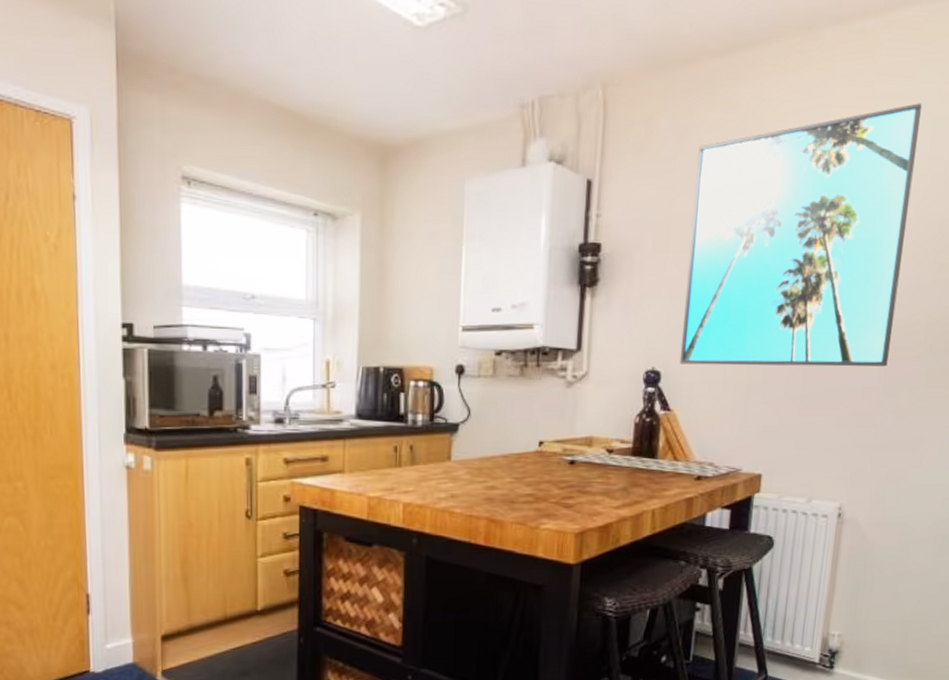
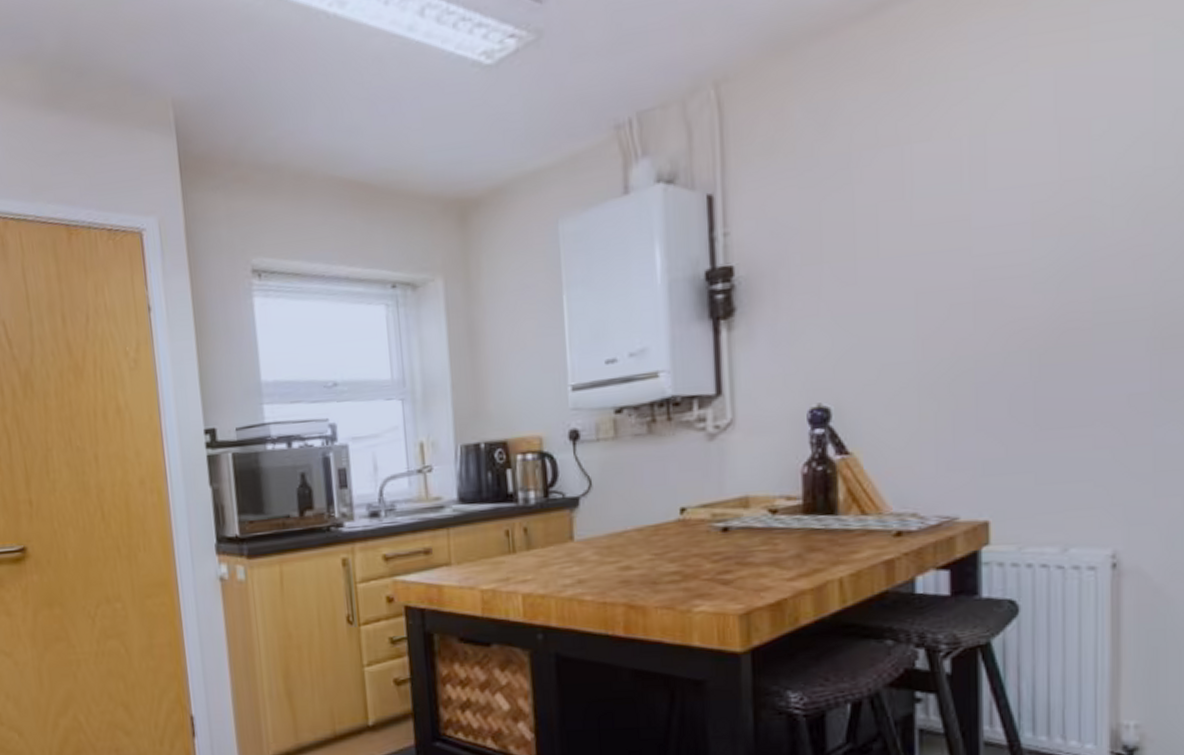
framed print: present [679,103,923,367] -> none [849,18,1167,396]

